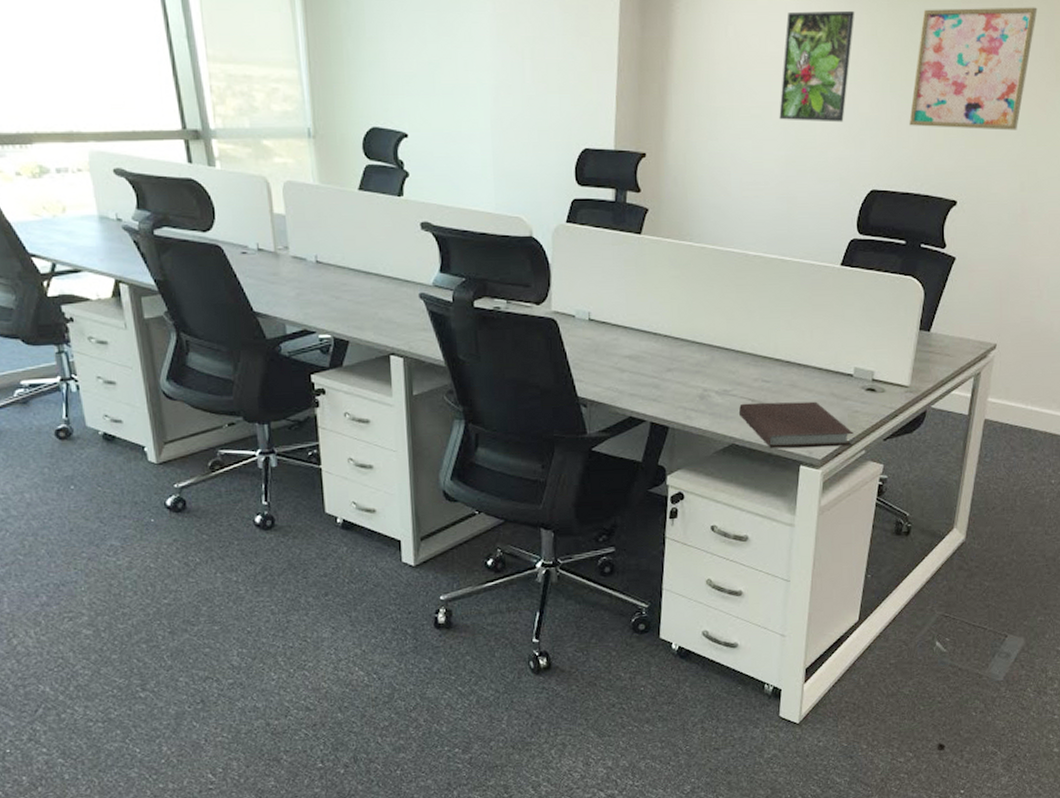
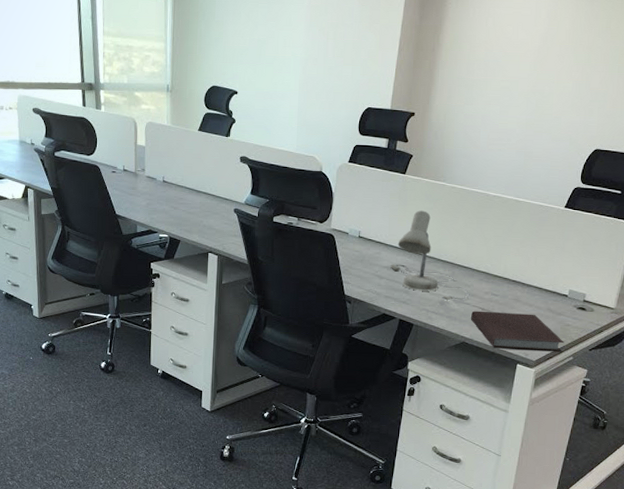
desk lamp: none [632,280,736,394] -> present [390,210,470,301]
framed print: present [779,10,855,123] -> none [524,7,594,95]

